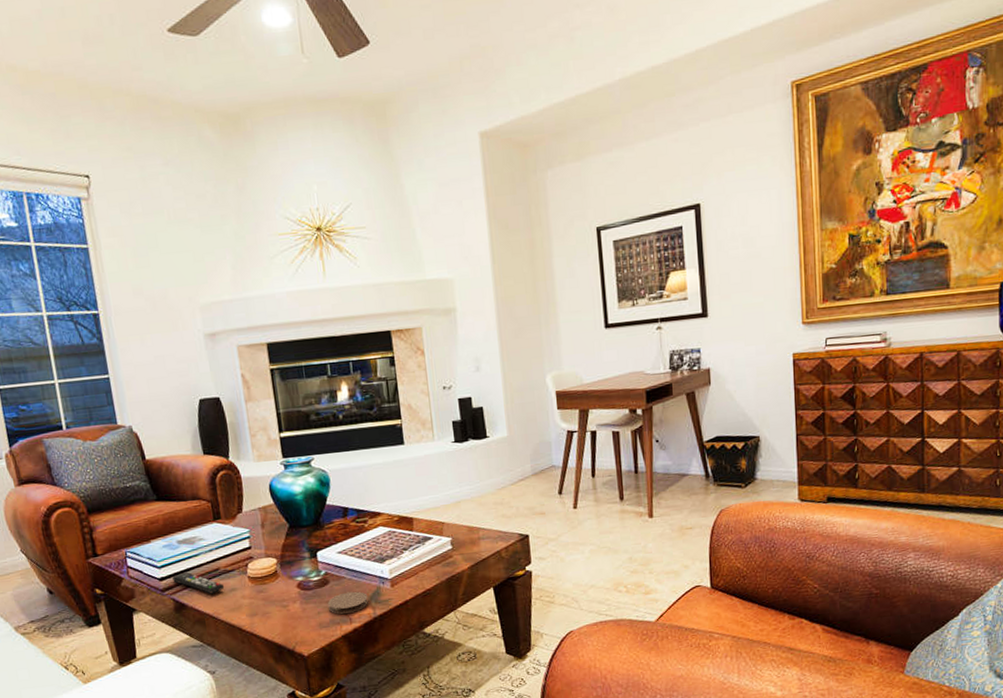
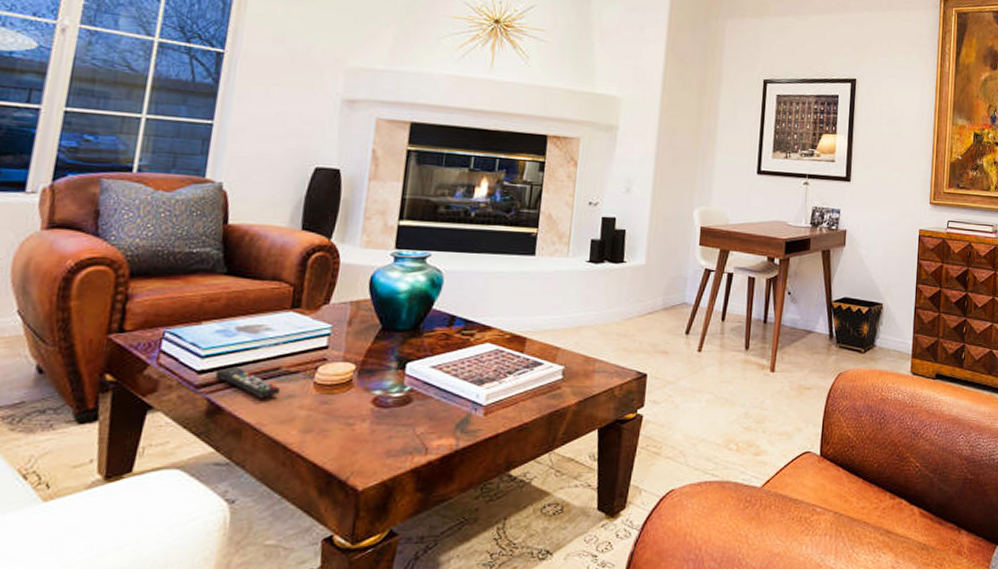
coaster: present [328,591,368,615] -> none [403,415,454,443]

